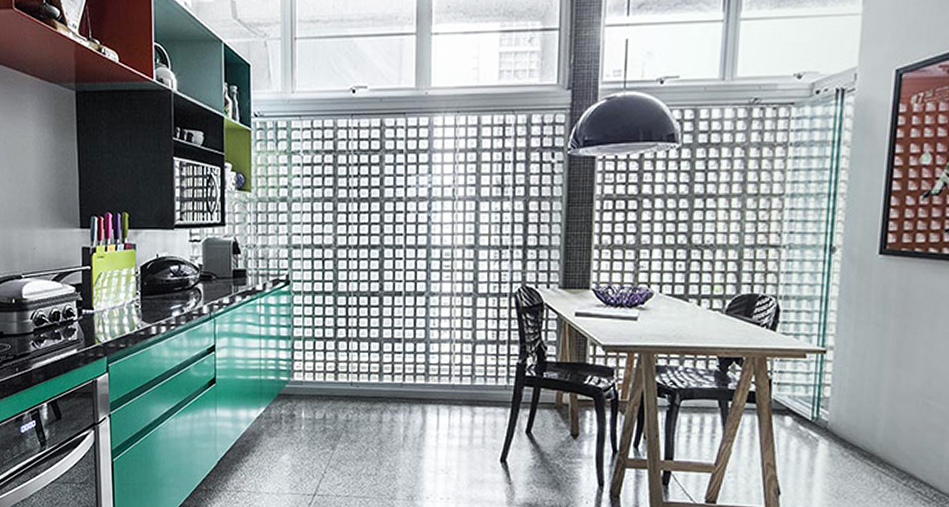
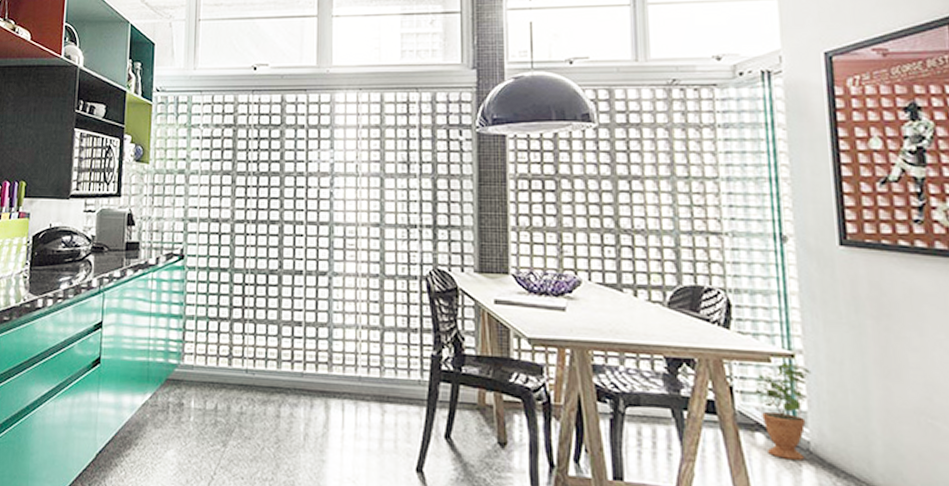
potted plant: none [789,355,839,437] -> present [755,359,812,460]

